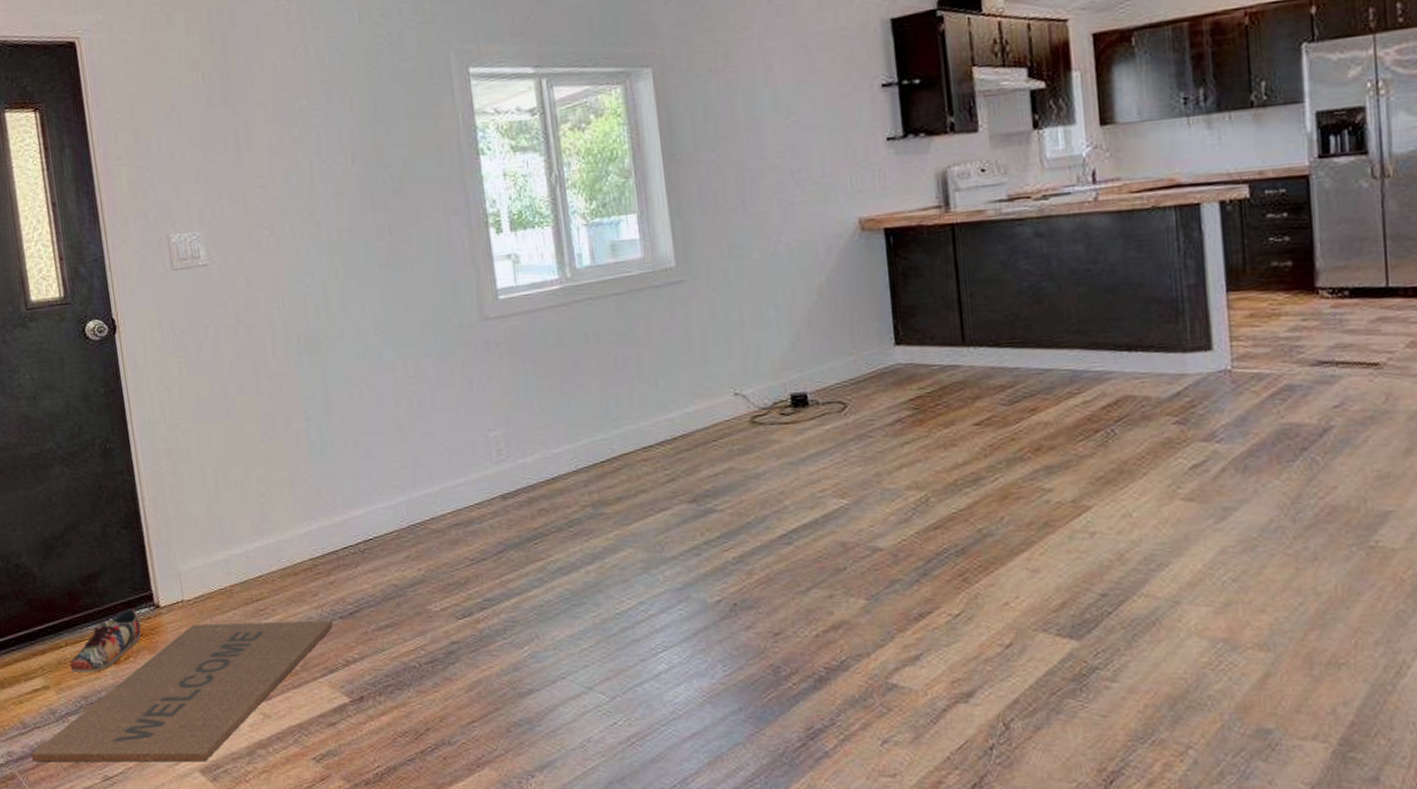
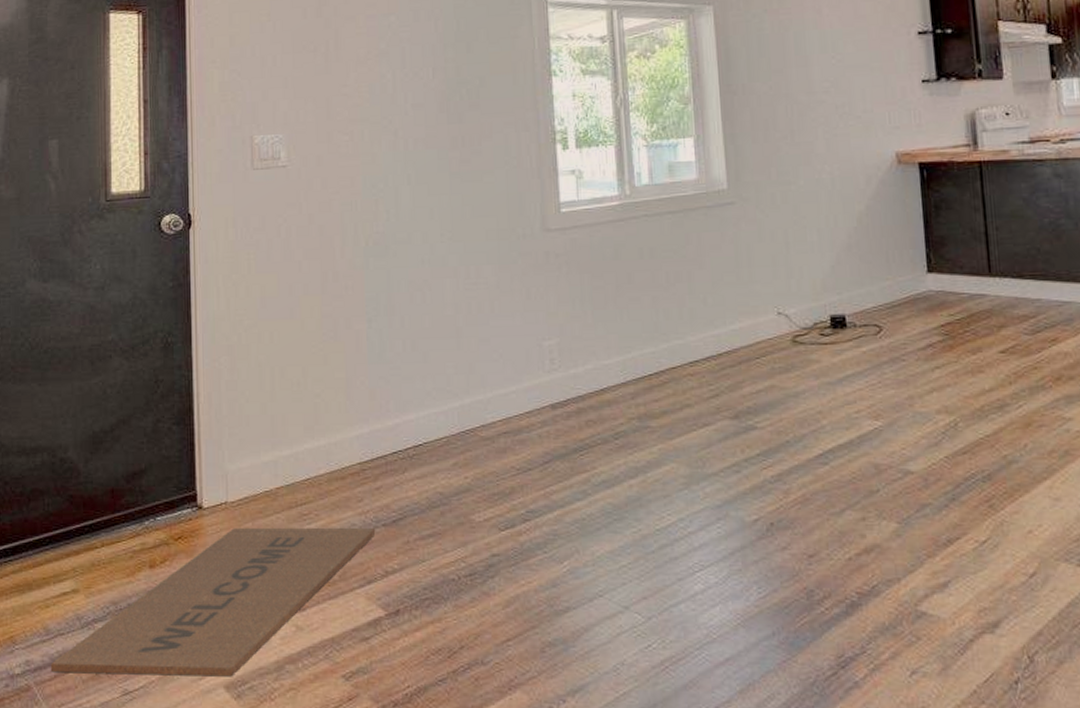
shoe: present [70,608,141,672] -> none [103,509,181,576]

